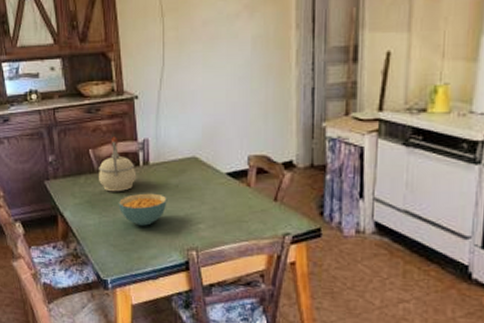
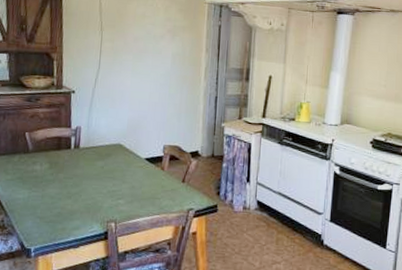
kettle: present [99,136,137,192] -> none [32,123,68,171]
cereal bowl: present [118,193,167,226] -> none [48,172,93,201]

